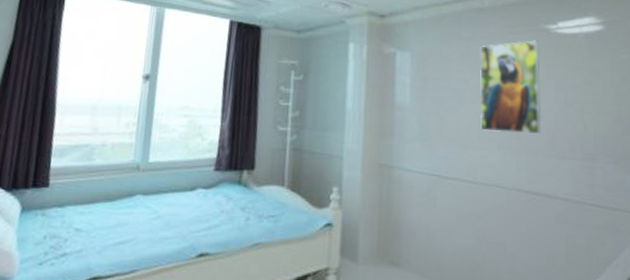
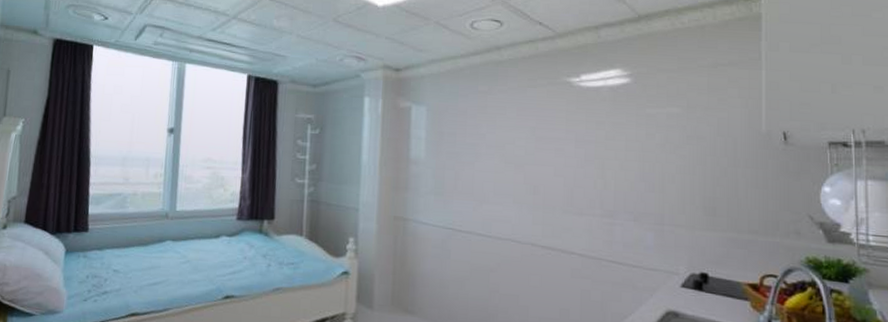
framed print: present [479,40,542,134] -> none [495,94,560,189]

